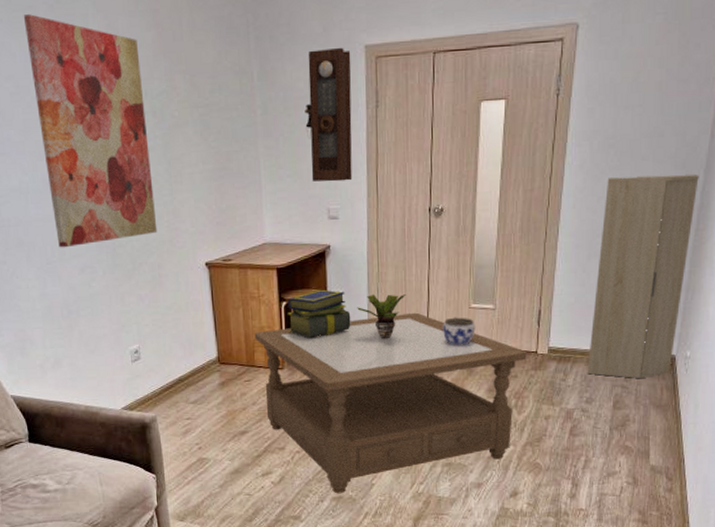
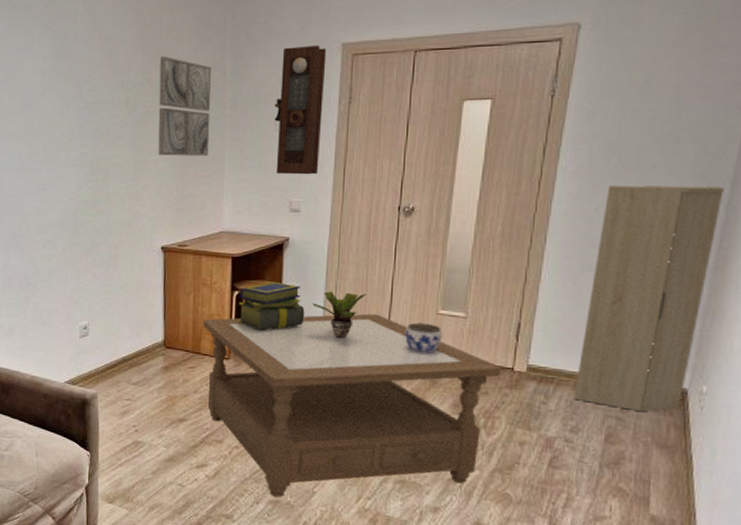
wall art: present [23,14,158,248] -> none [20,13,120,224]
wall art: none [184,61,244,169] -> present [158,56,212,156]

